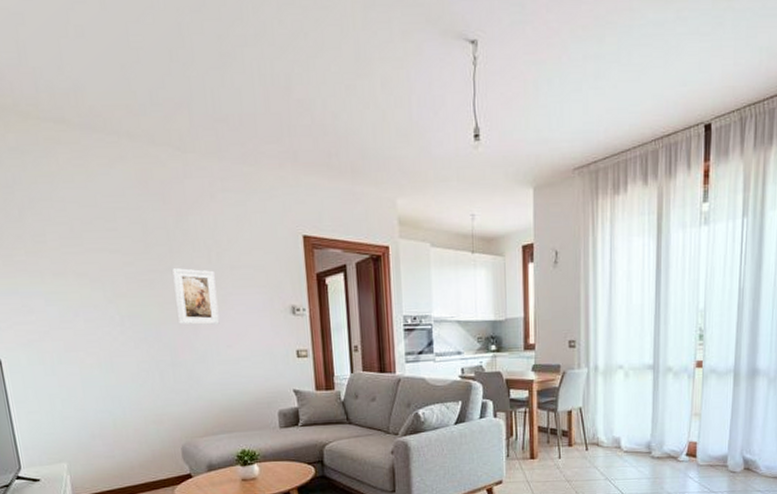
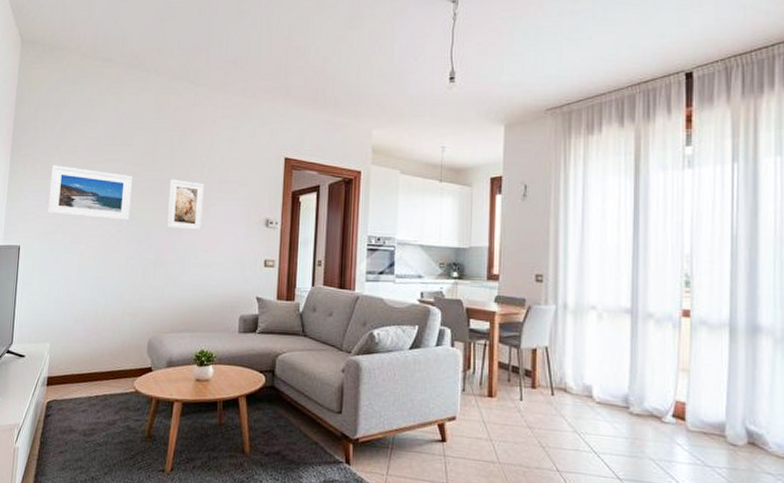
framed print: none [18,259,132,321] -> present [47,165,133,221]

